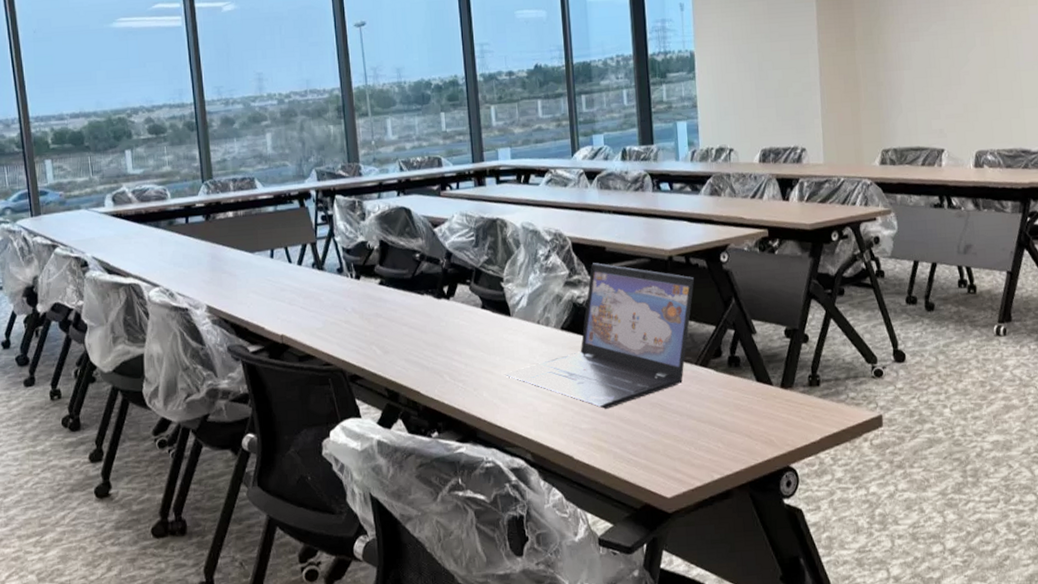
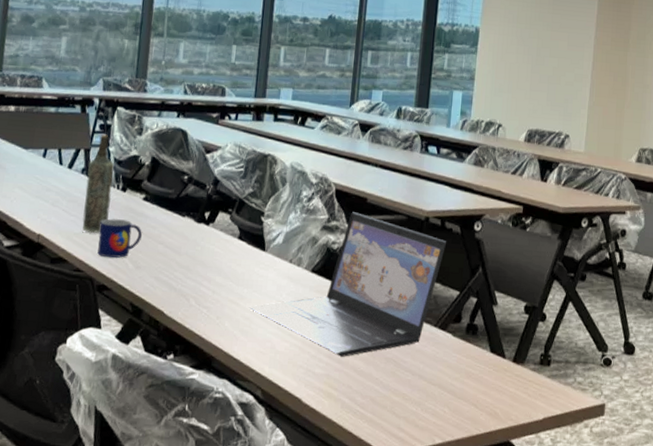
bottle: none [318,225,348,326] -> present [82,134,114,234]
mug: none [340,307,384,348] -> present [97,218,142,259]

